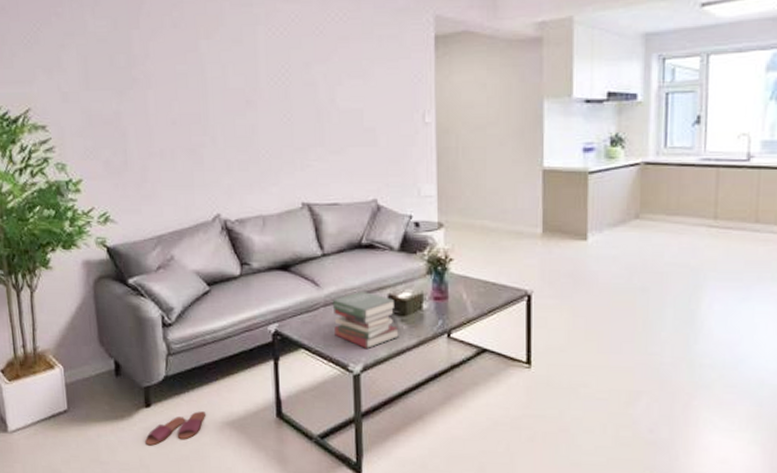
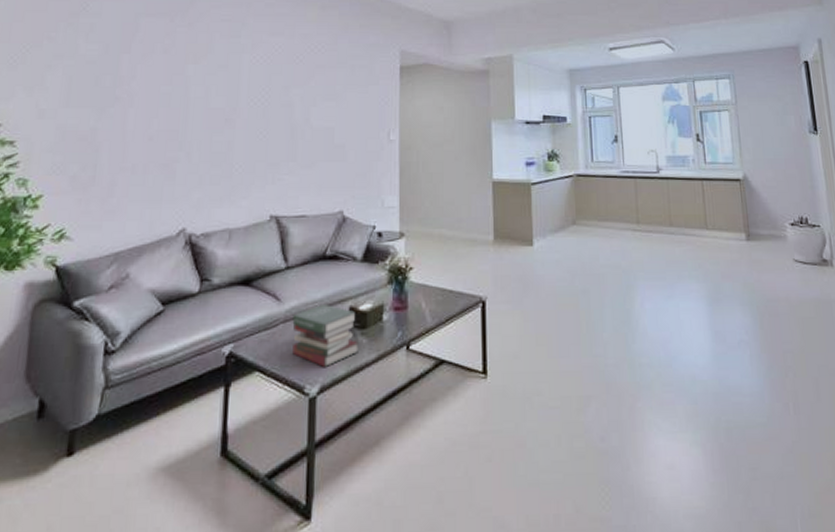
slippers: present [145,411,205,446] -> none [58,456,138,508]

